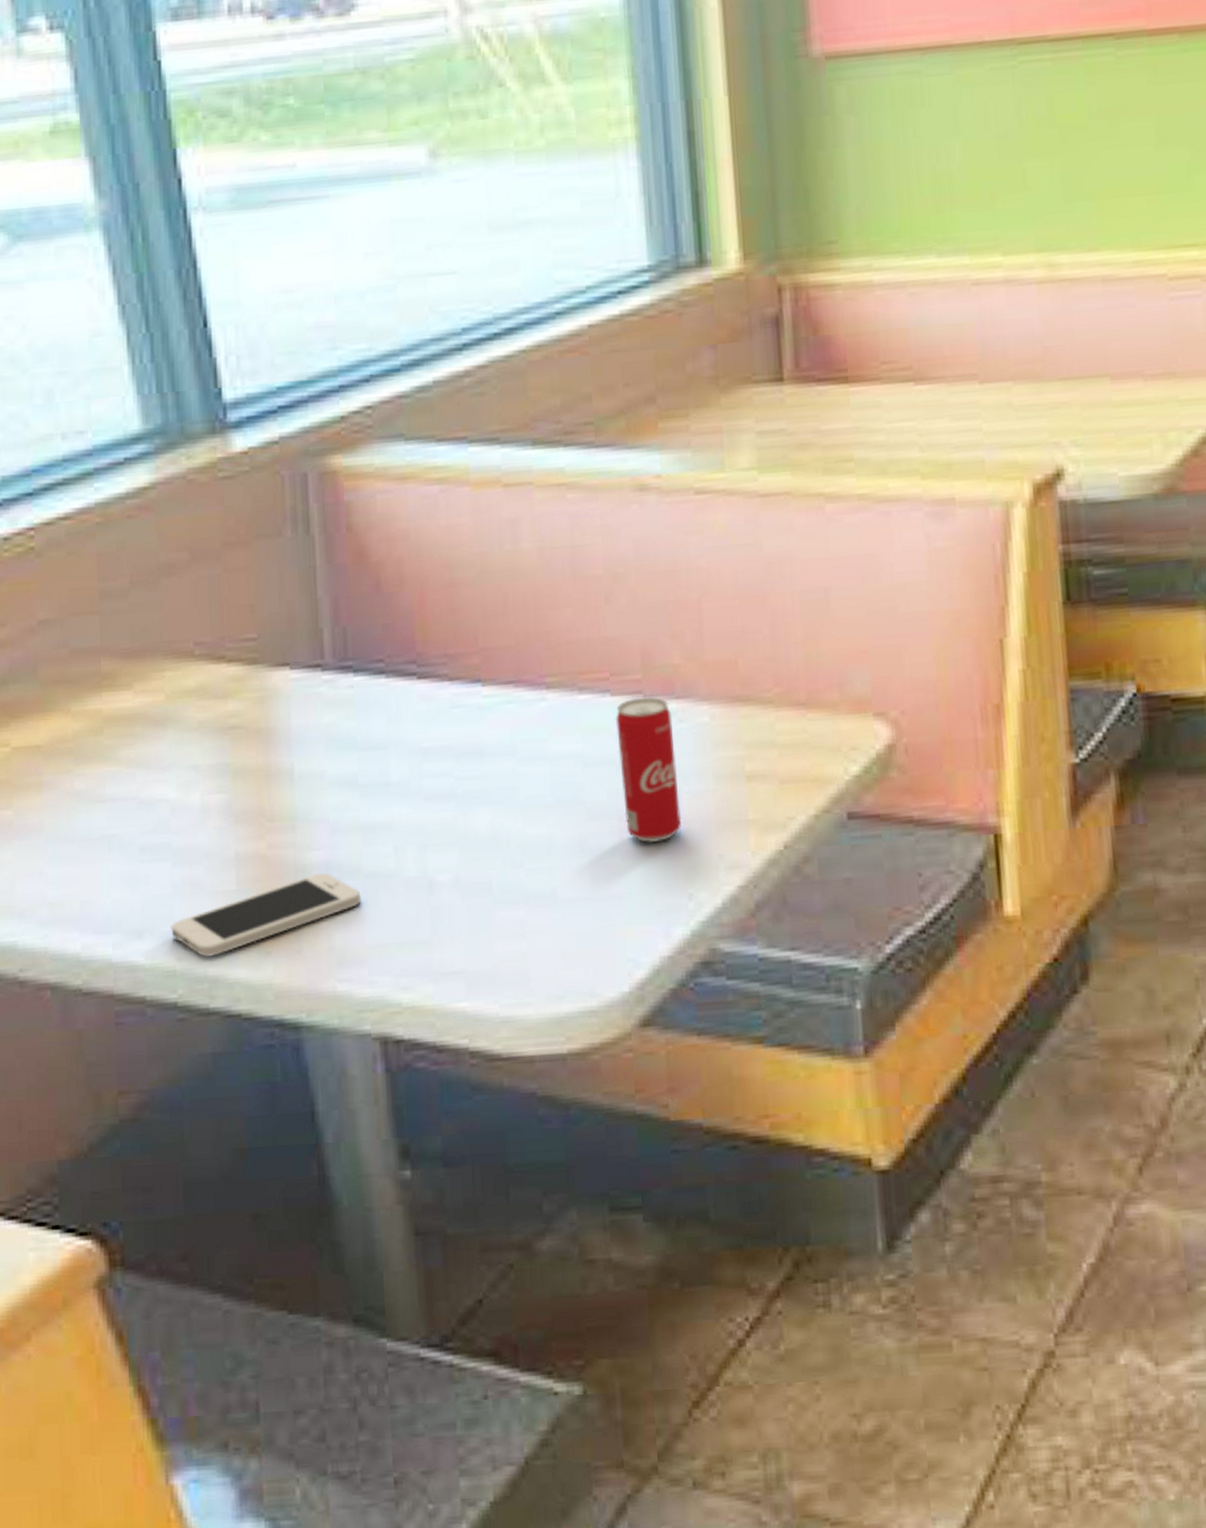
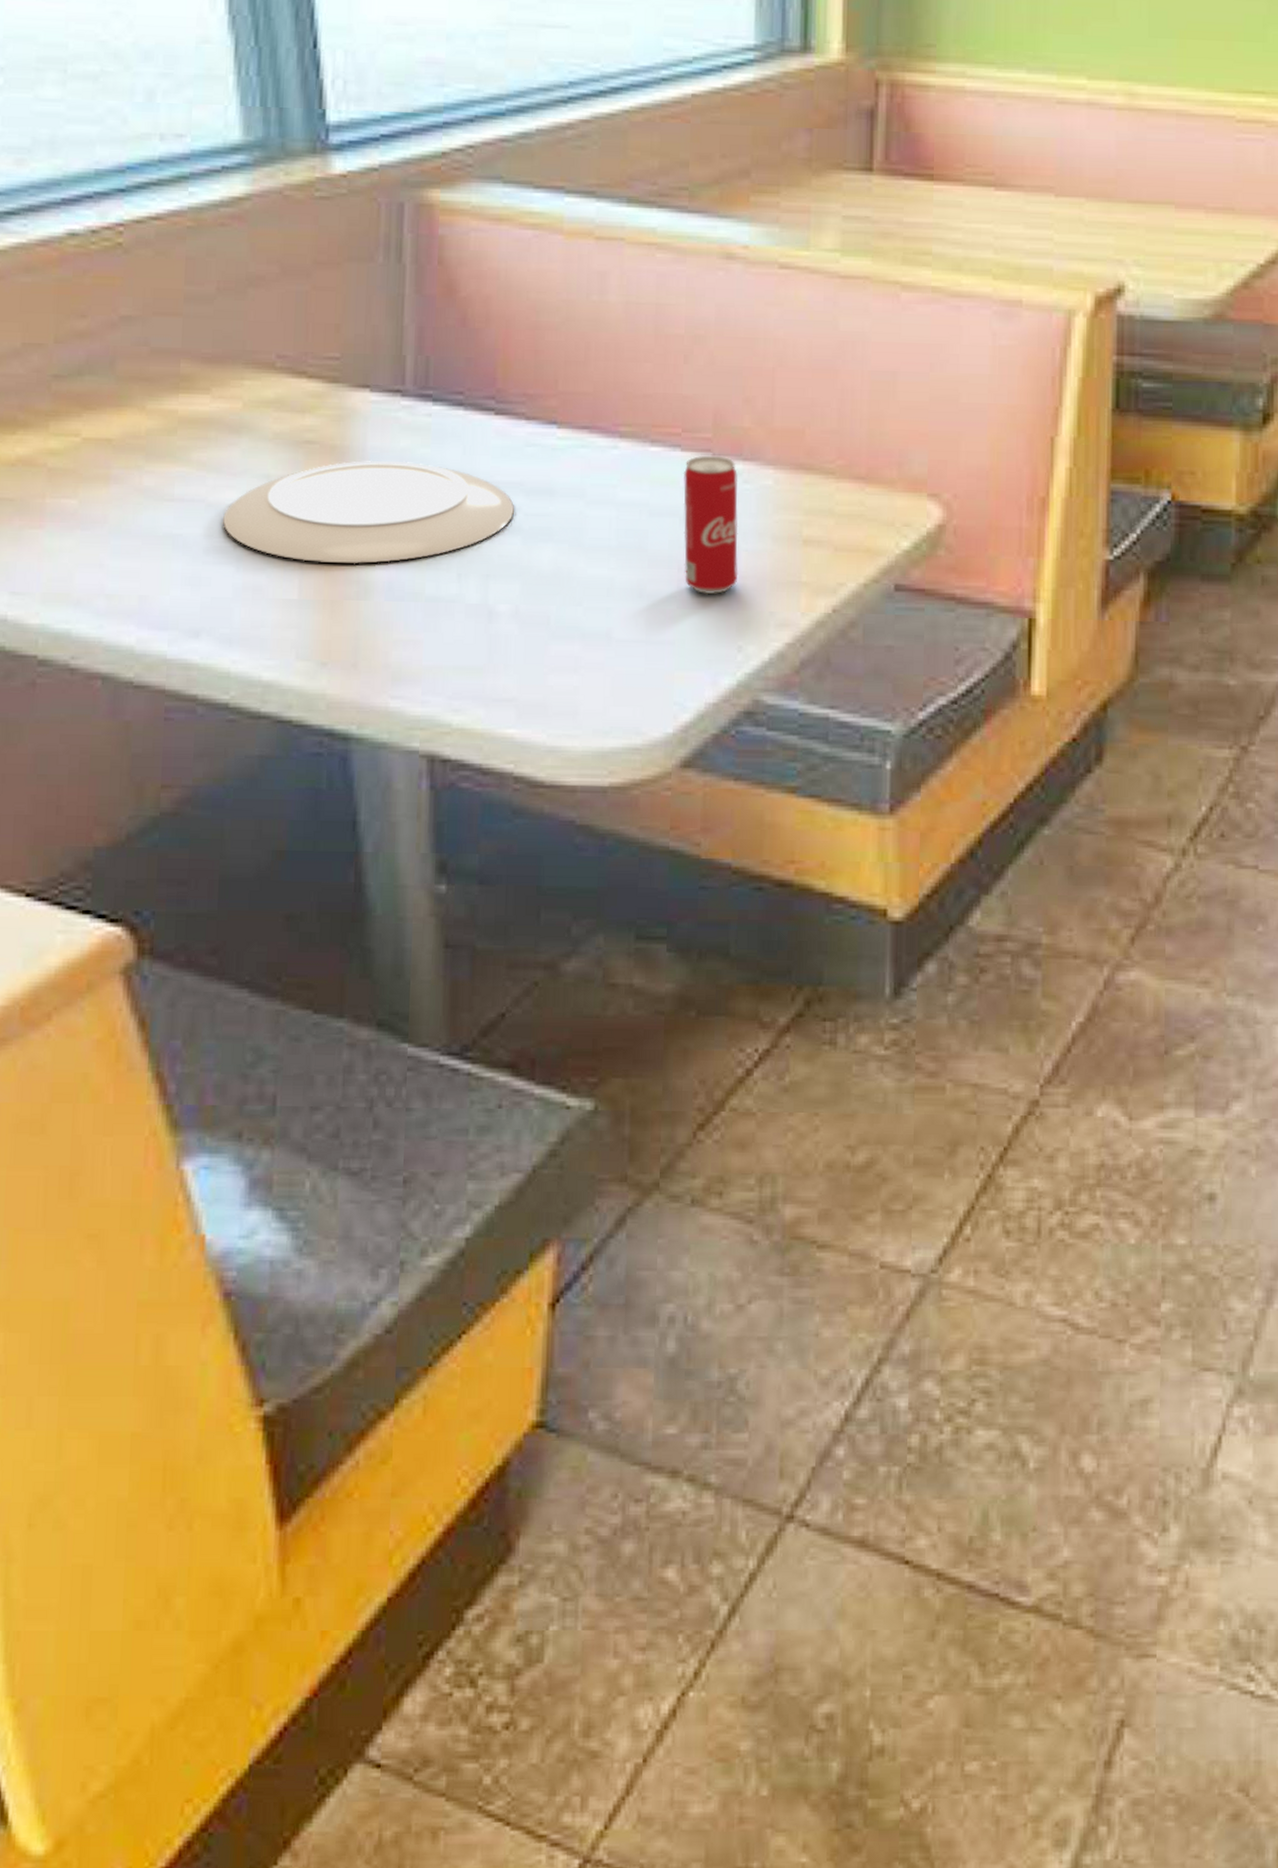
plate: none [155,736,446,850] -> present [222,460,514,564]
smartphone: present [171,872,362,958] -> none [228,591,422,663]

